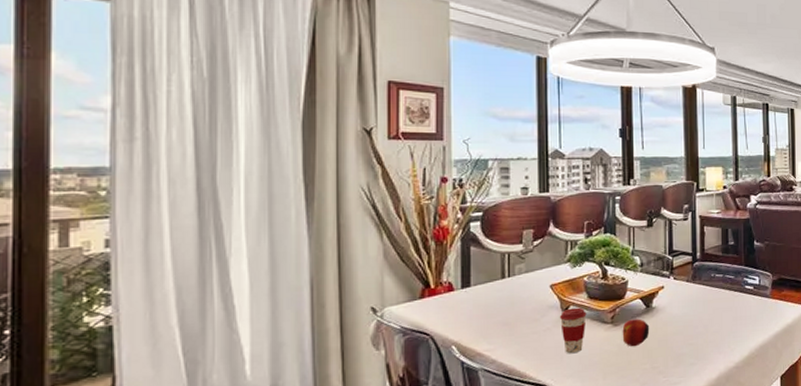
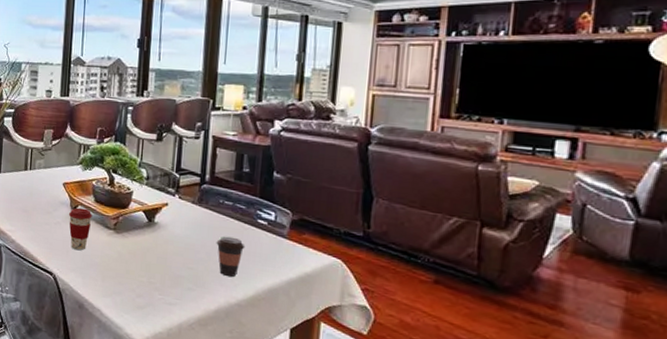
apple: present [622,318,650,347] -> none [122,230,150,258]
coffee cup: none [712,306,737,343] -> present [216,236,246,277]

